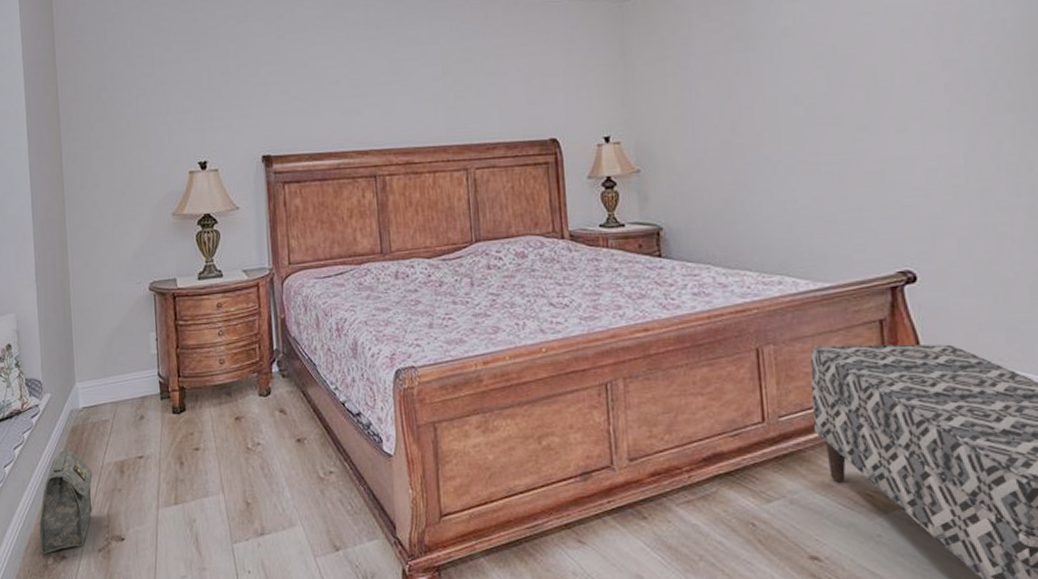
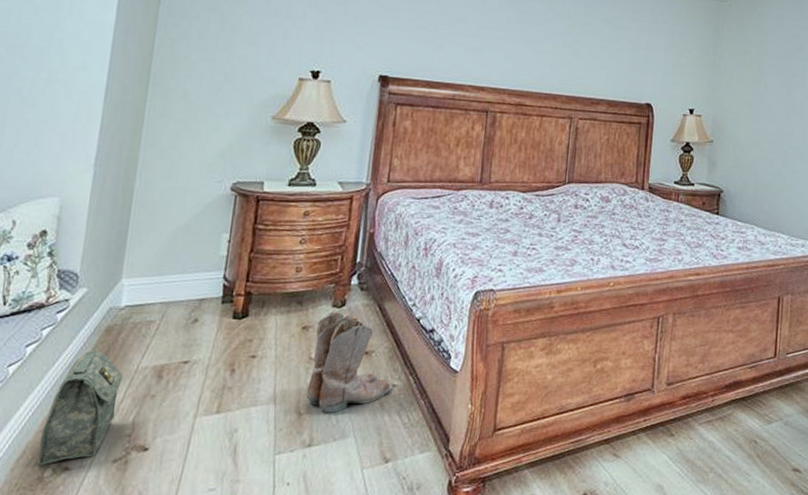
boots: none [248,399,329,502] -> present [307,310,392,413]

